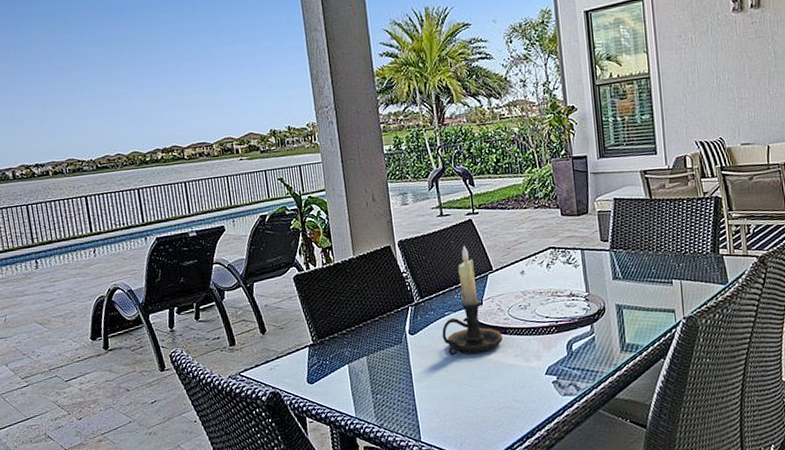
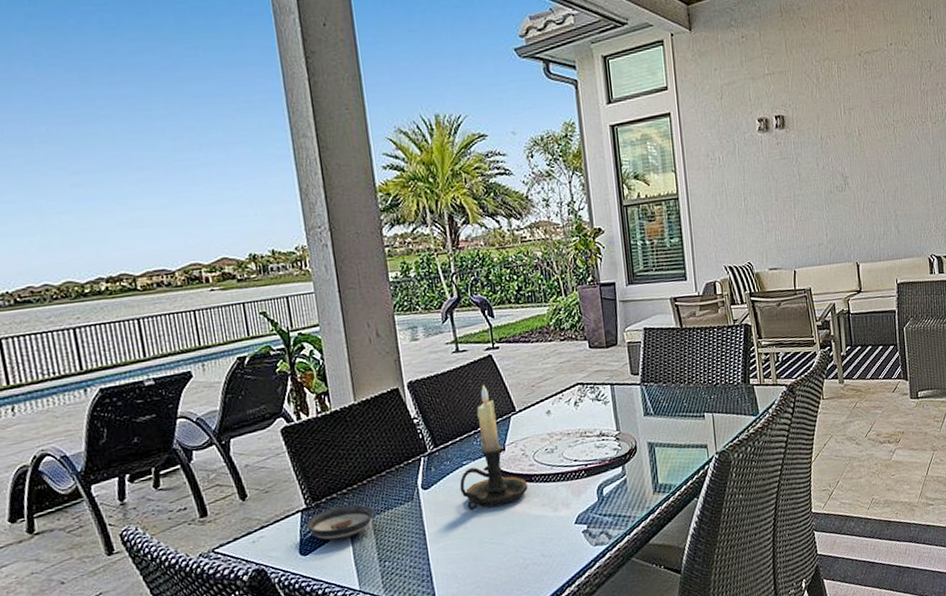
saucer: none [312,344,369,373] -> present [305,504,375,541]

